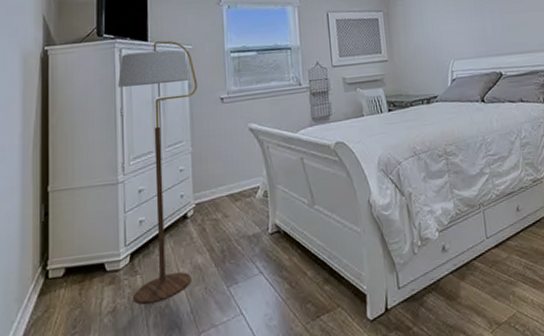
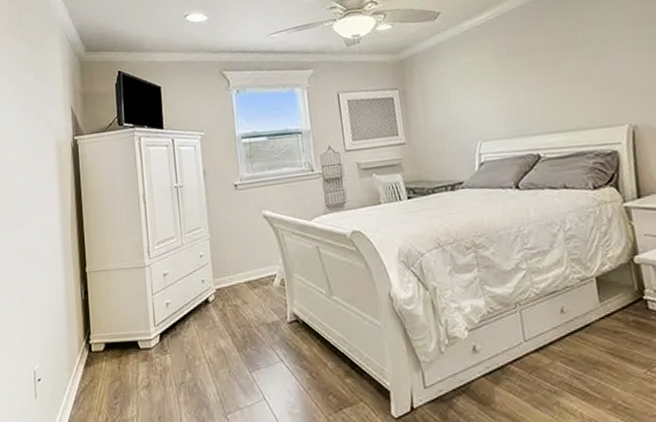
floor lamp: present [117,40,198,304] -> none [138,127,216,382]

